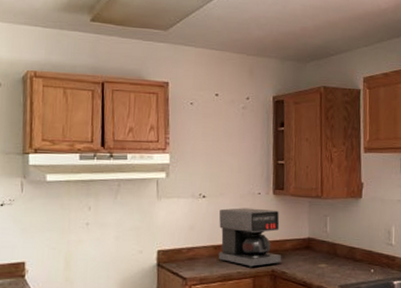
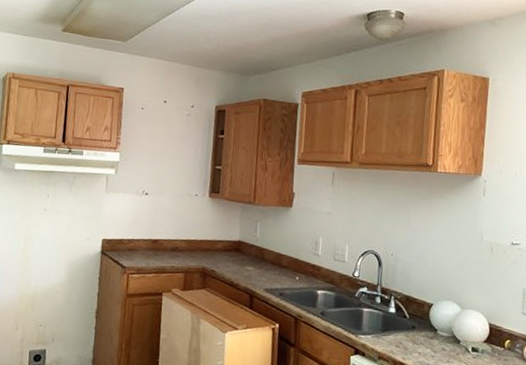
coffee maker: present [218,208,282,268] -> none [155,206,213,263]

